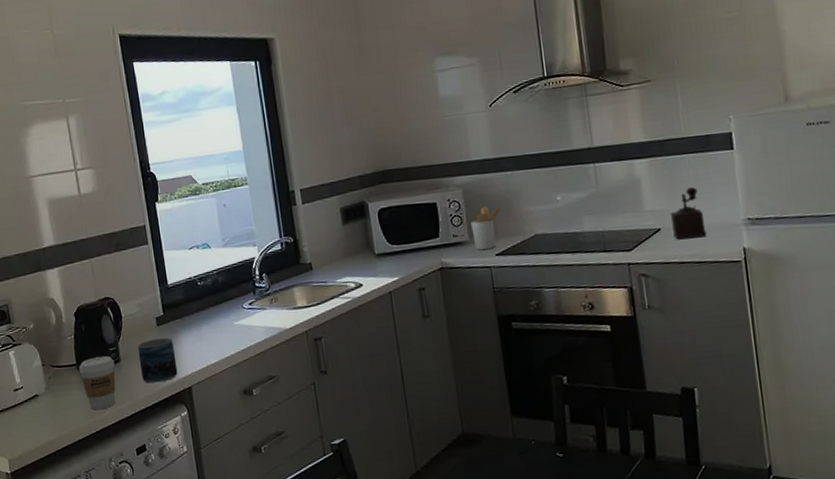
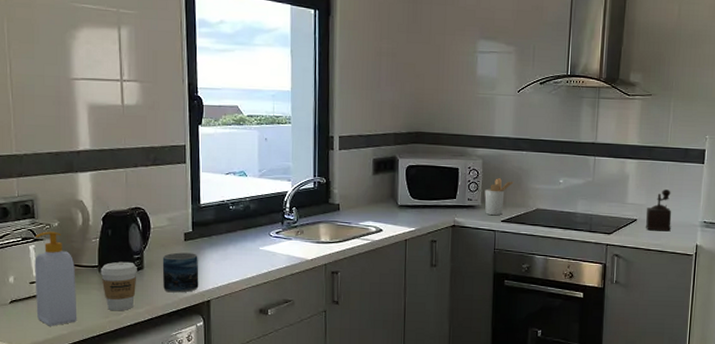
soap bottle: none [13,334,63,434] -> present [34,231,77,326]

